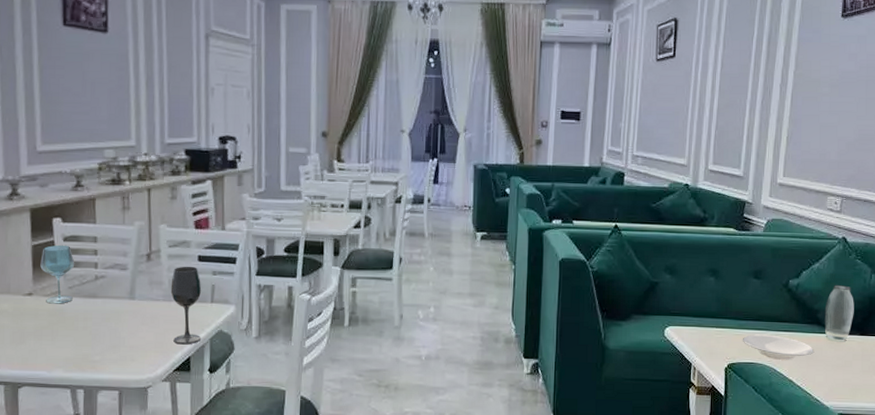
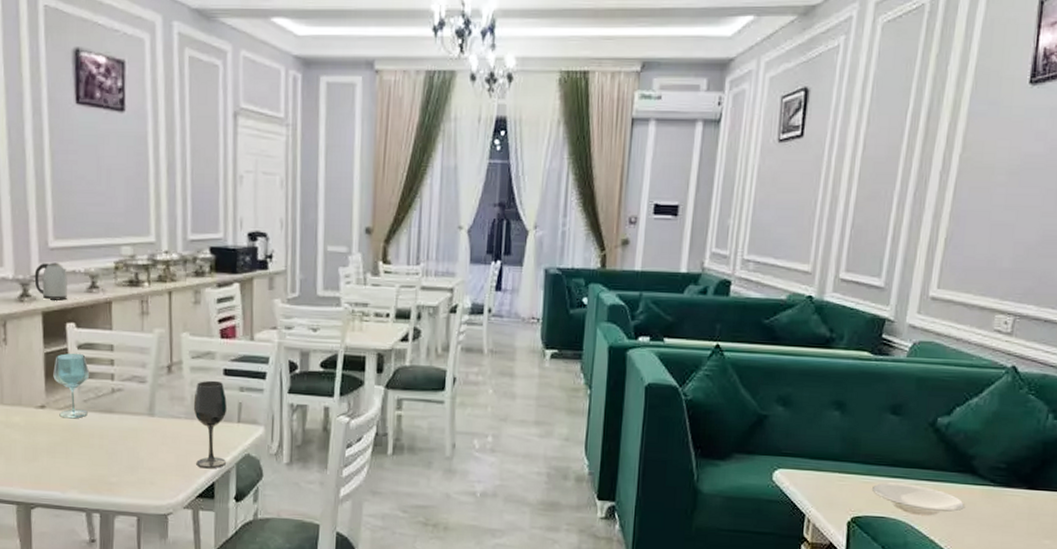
kettle: none [23,164,54,198] -> present [34,262,67,301]
vase: present [824,285,854,342] -> none [980,426,1023,497]

